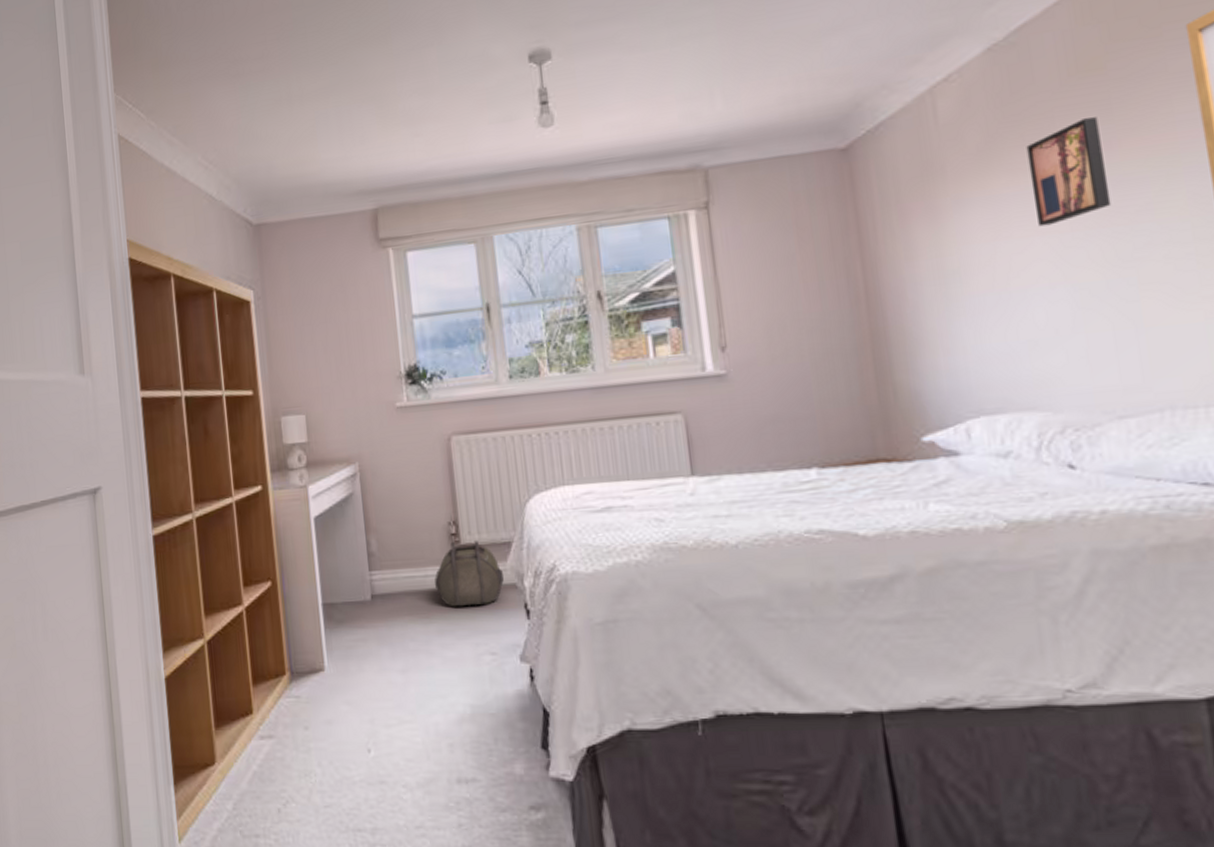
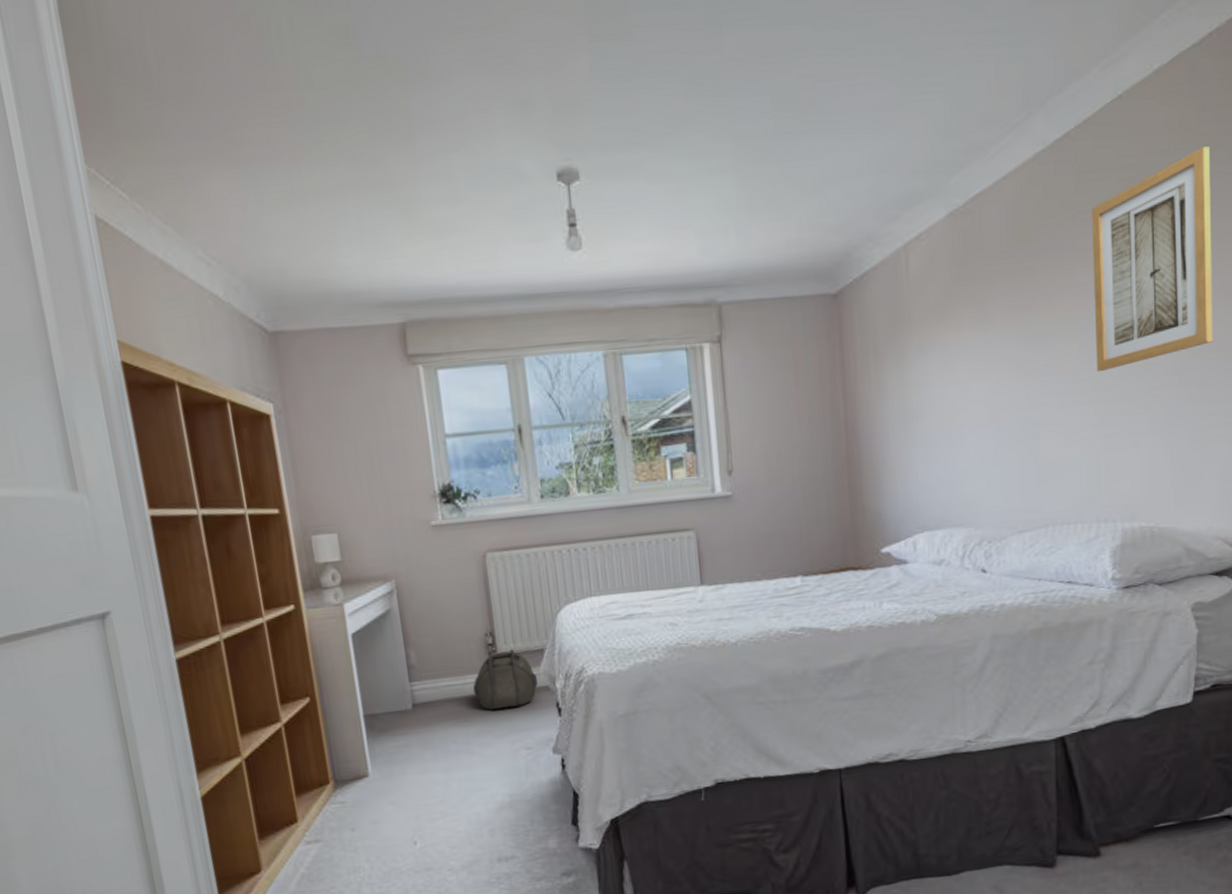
wall art: present [1026,117,1112,227] -> none [972,282,1028,374]

